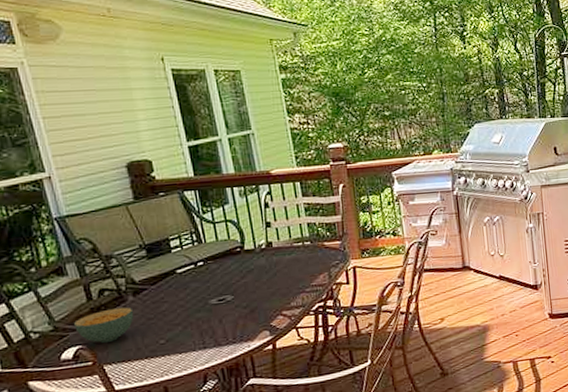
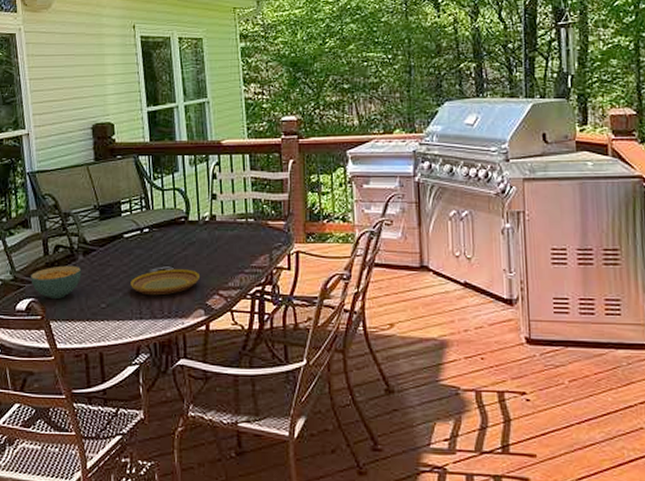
plate: none [189,295,261,325] -> present [130,269,199,296]

